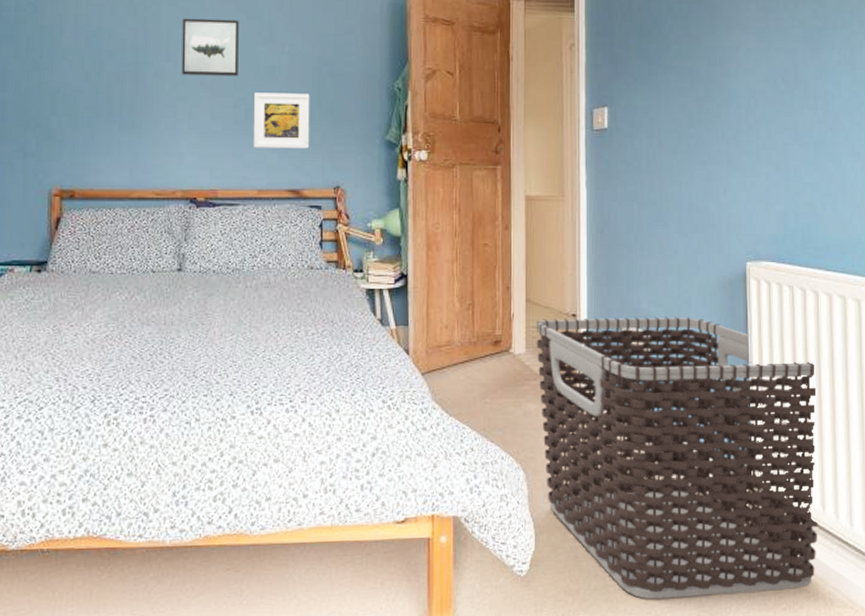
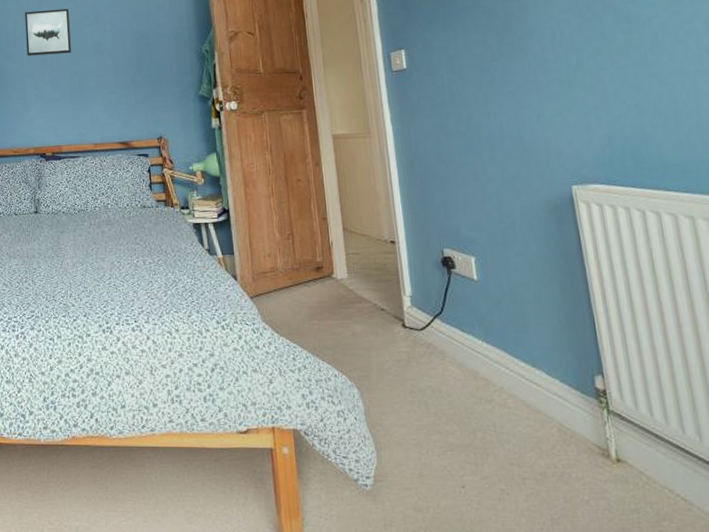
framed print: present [253,92,310,149] -> none [84,62,134,110]
clothes hamper: present [536,316,818,600] -> none [355,241,700,524]

